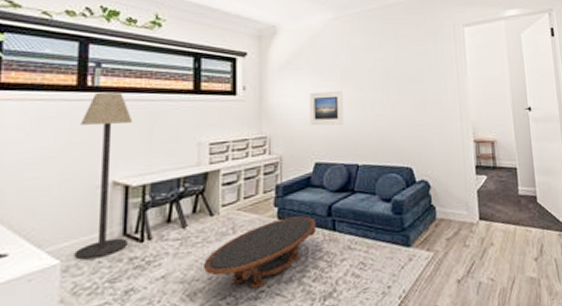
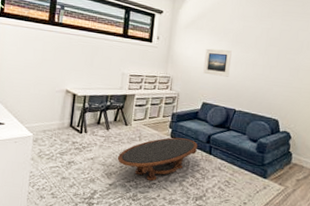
floor lamp: present [74,92,133,261] -> none [41,27,82,138]

